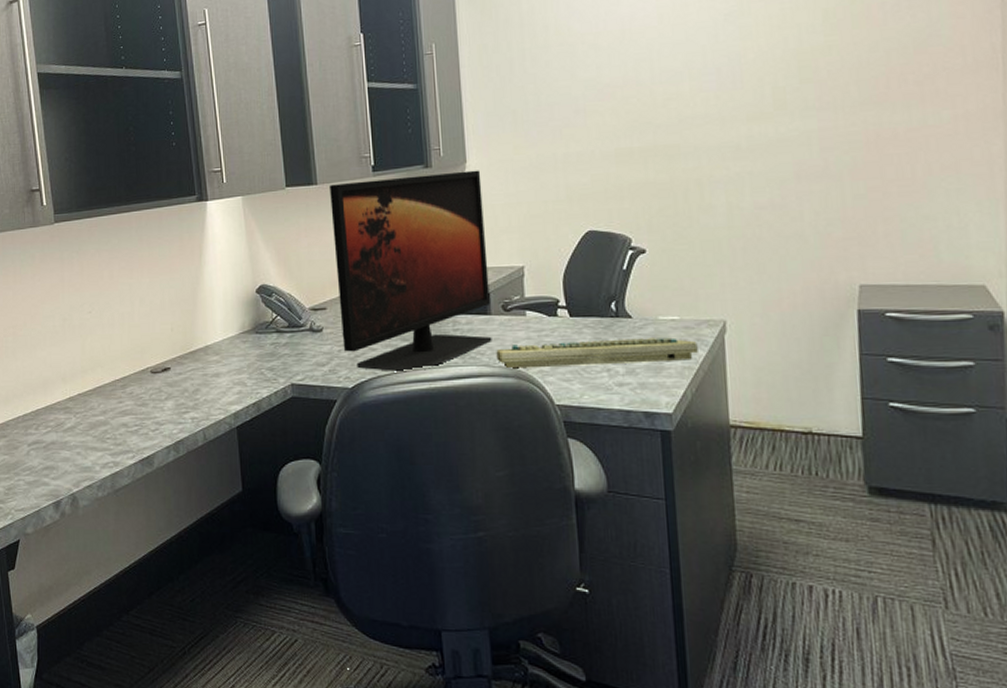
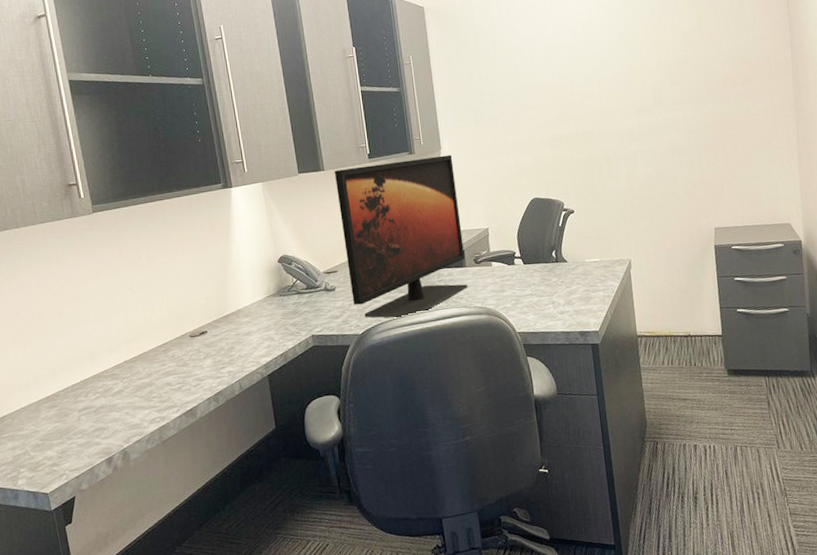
keyboard: present [496,337,698,369] -> none [471,275,614,308]

